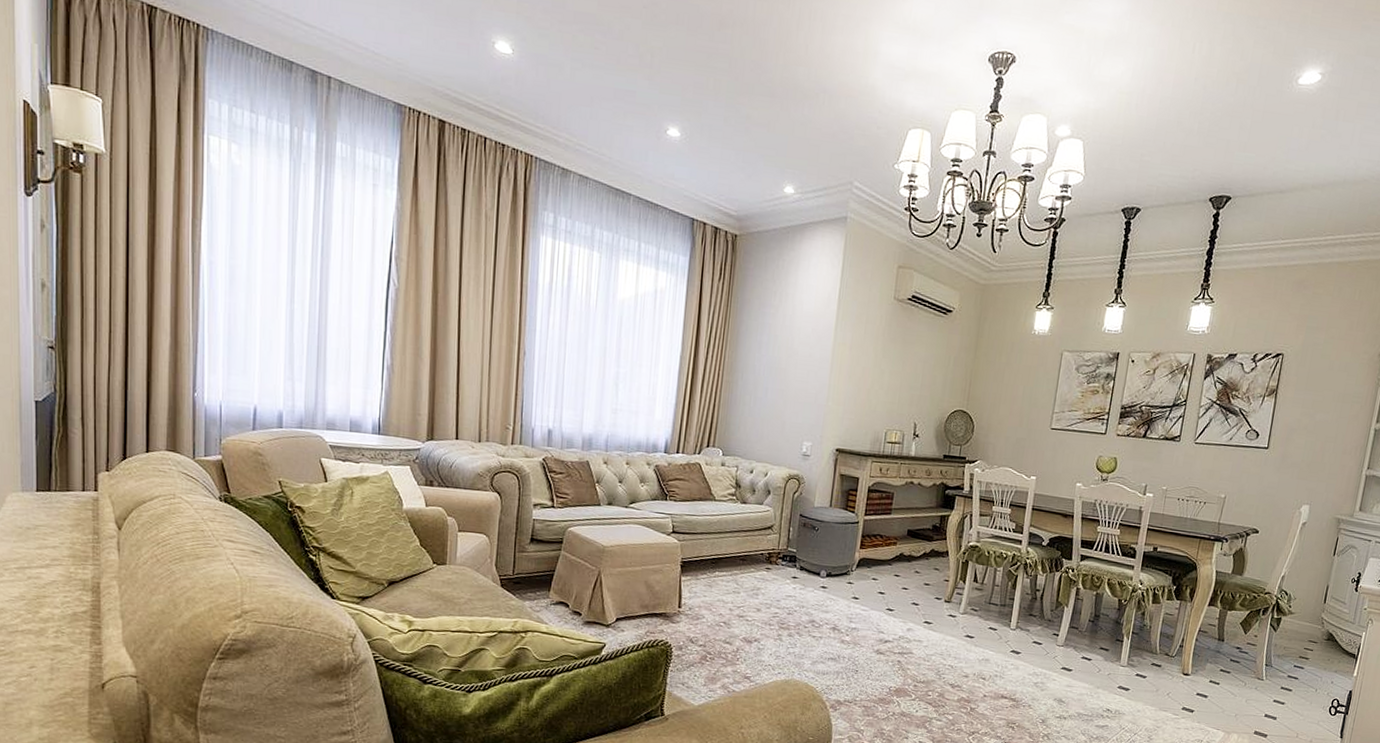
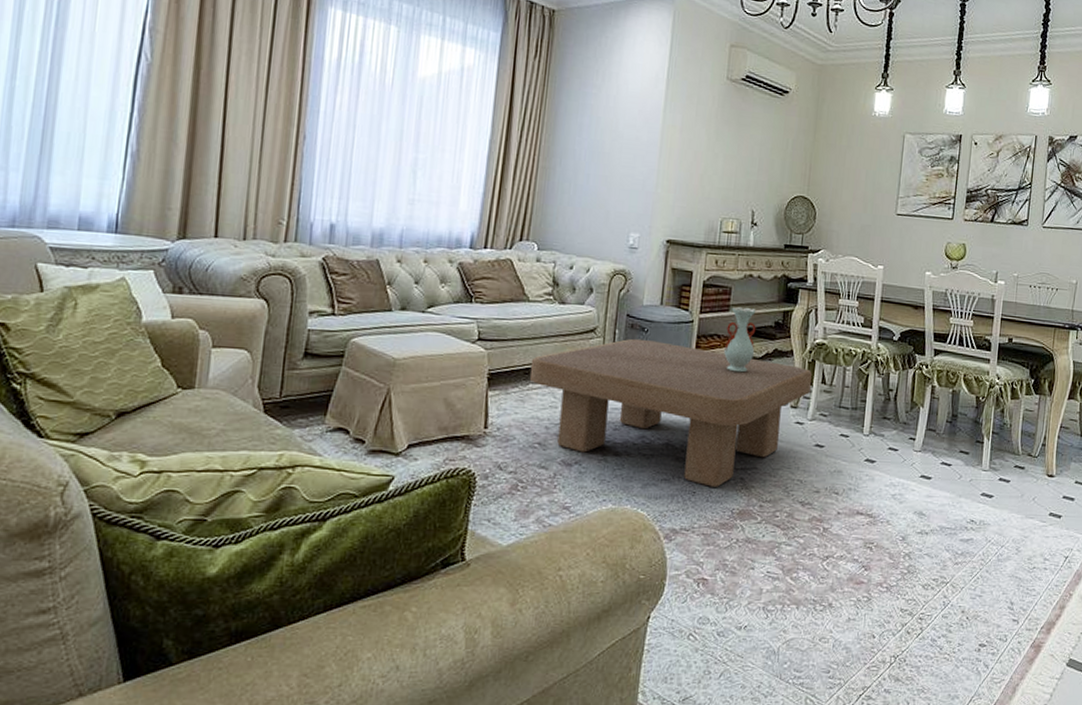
coffee table: none [715,536,965,668] -> present [529,338,812,487]
vase: none [886,509,916,570] -> present [724,306,756,374]

